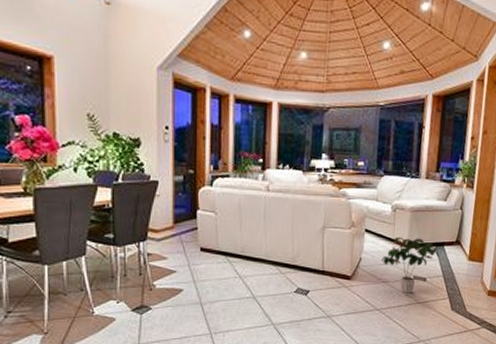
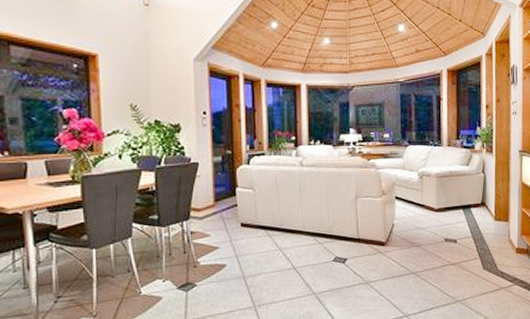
potted plant: present [381,237,440,294] -> none [413,202,467,256]

